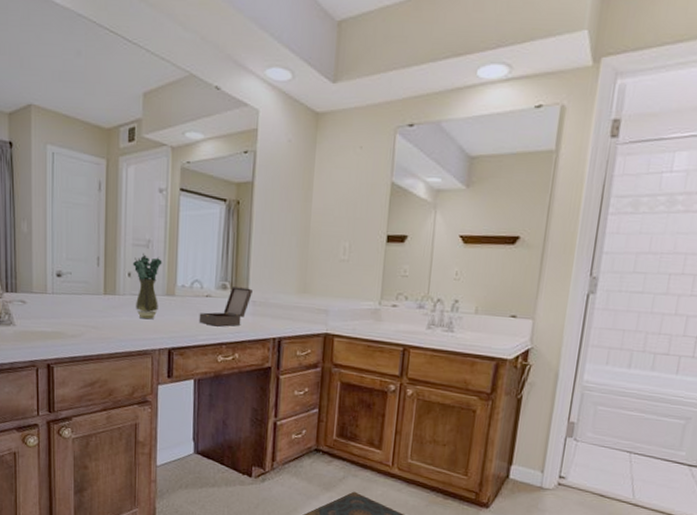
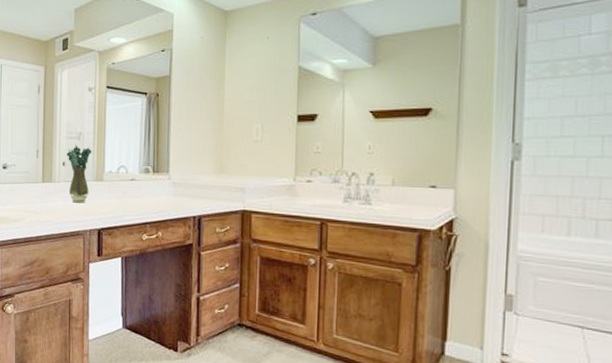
jewelry box: present [199,286,252,327] -> none [125,169,173,207]

